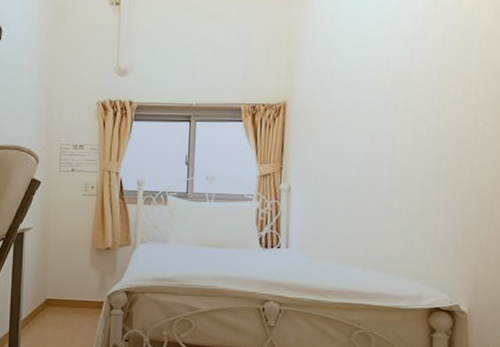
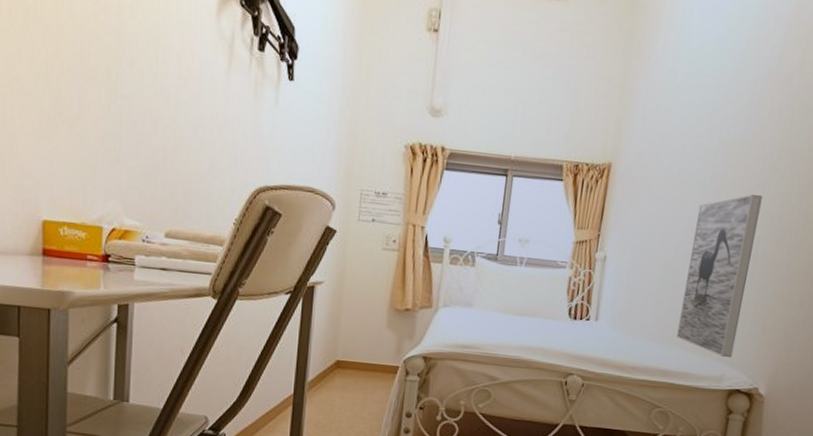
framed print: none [368,119,437,277] -> present [676,194,763,358]

